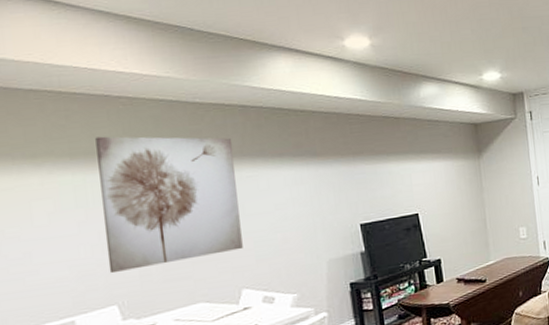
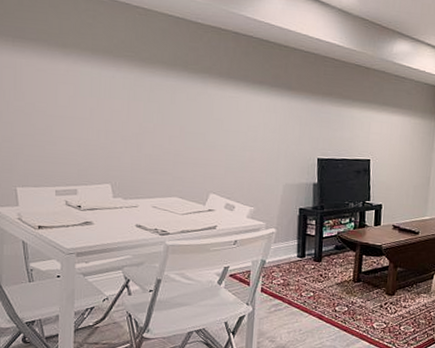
wall art: present [95,136,243,274] -> none [108,38,223,159]

